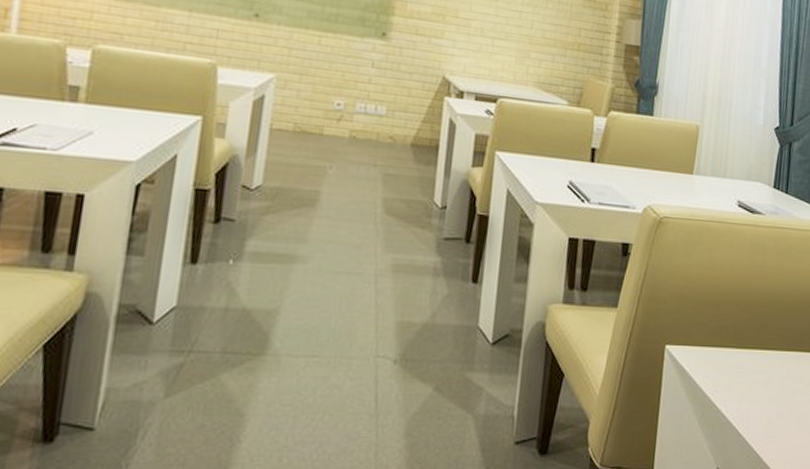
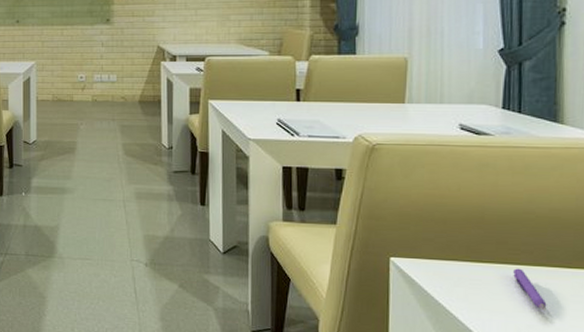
pen: none [770,354,795,397] -> present [513,268,547,311]

